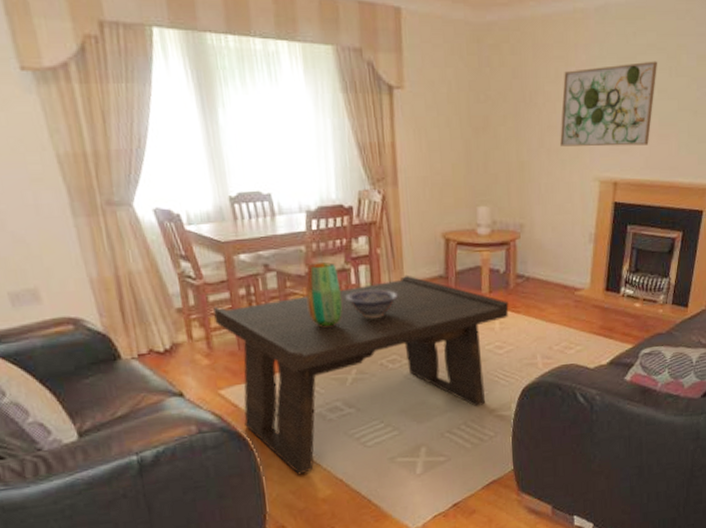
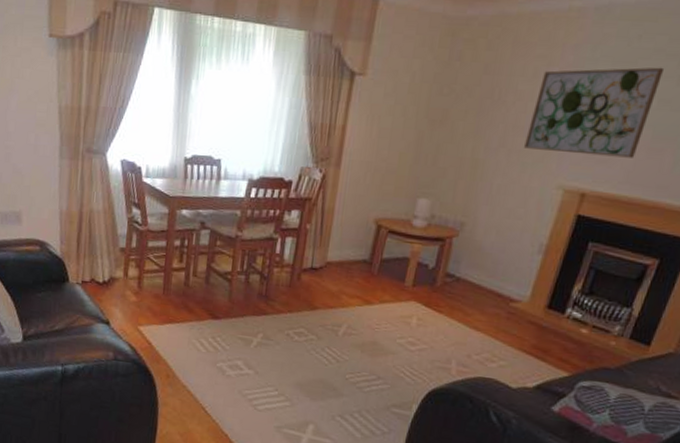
coffee table: present [213,274,509,475] -> none [149,252,432,420]
vase: present [306,261,342,327] -> none [231,228,265,289]
decorative bowl: present [347,289,399,318] -> none [268,260,319,290]

